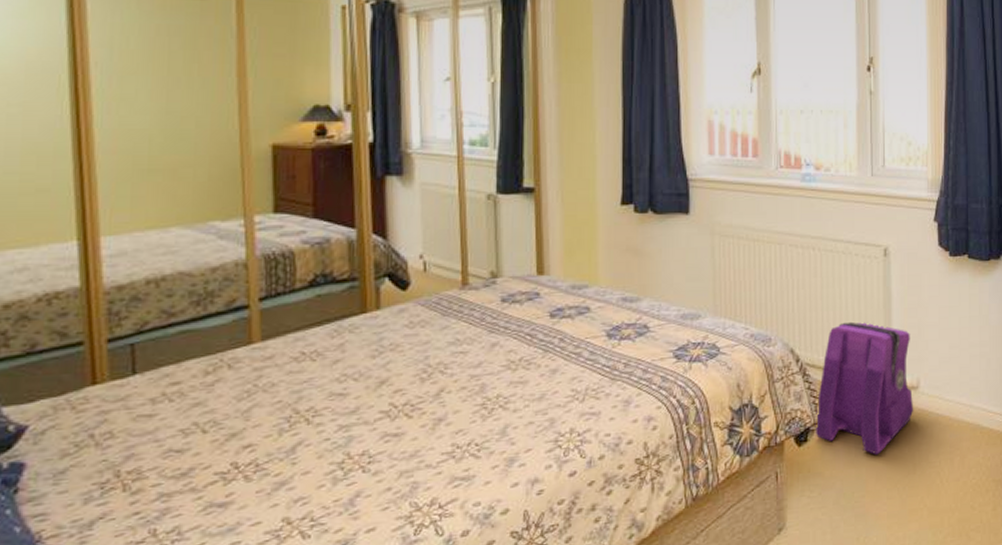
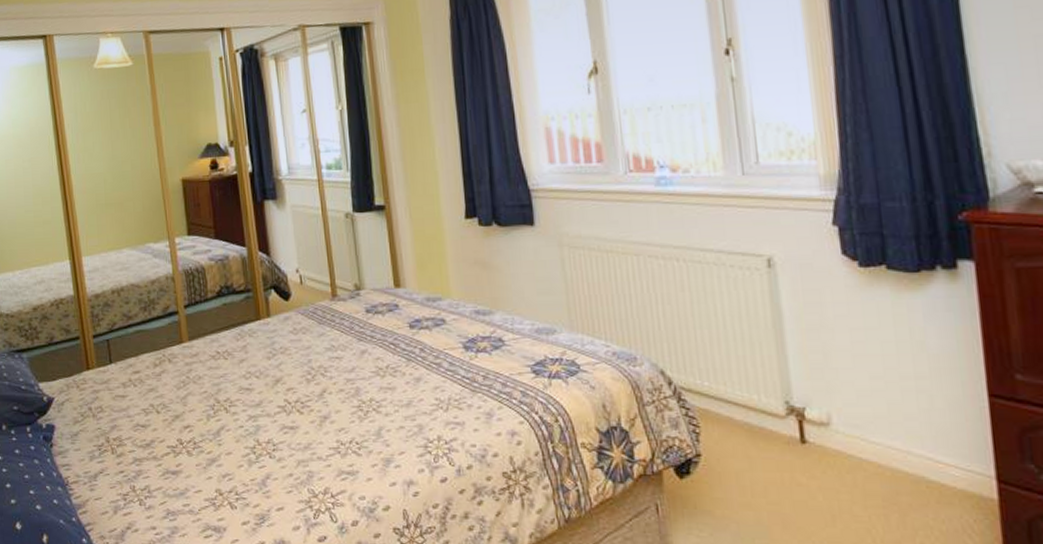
backpack: present [815,321,914,455] -> none [697,342,827,499]

